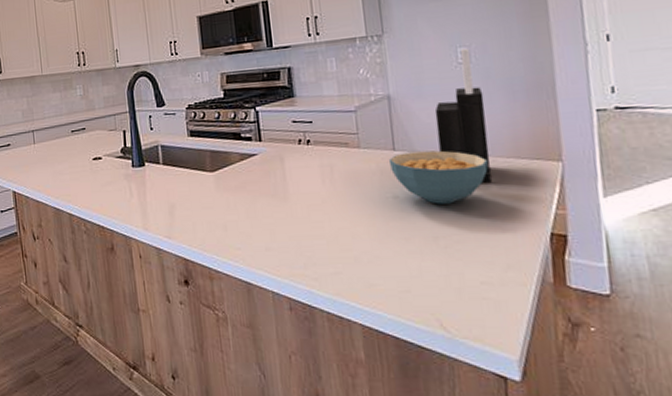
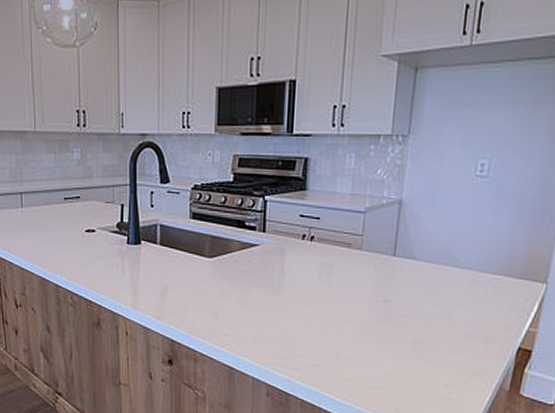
cereal bowl: present [388,150,488,204] -> none [386,259,479,312]
knife block: present [434,48,492,183] -> none [437,161,492,296]

